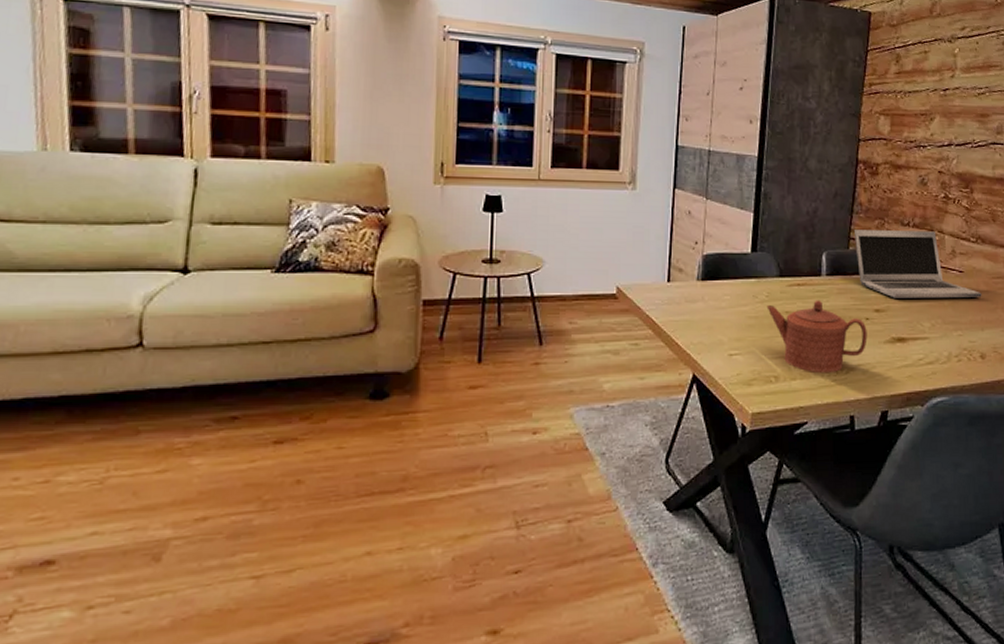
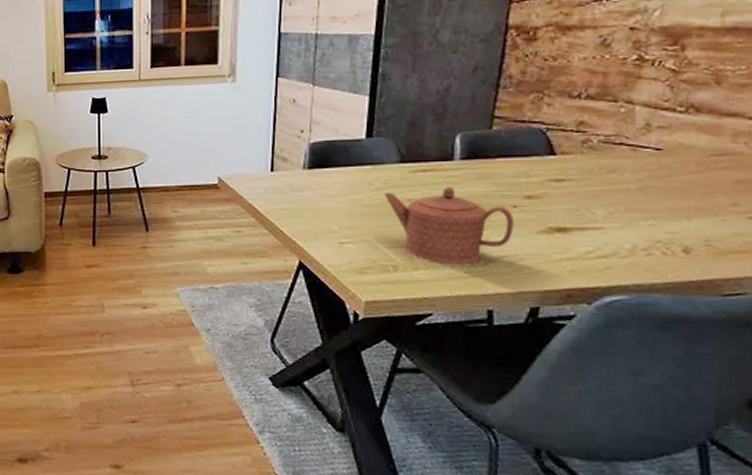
laptop: present [855,230,982,298] -> none [500,102,691,183]

